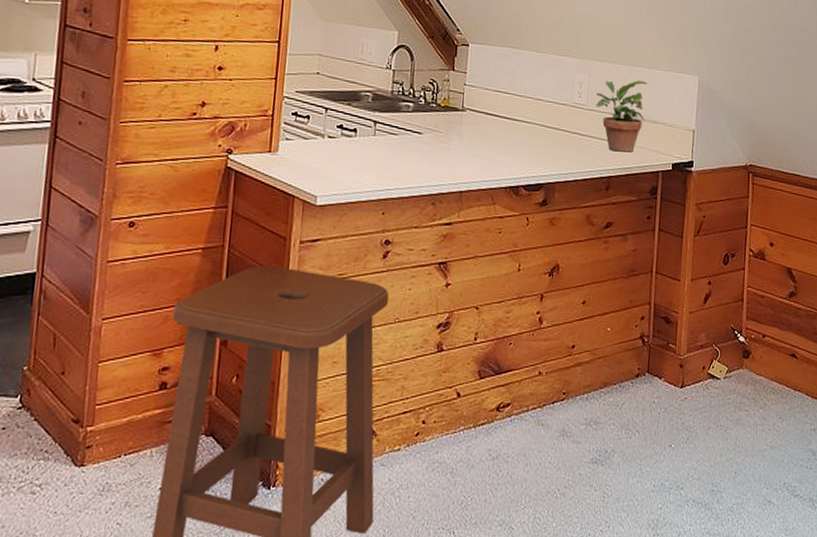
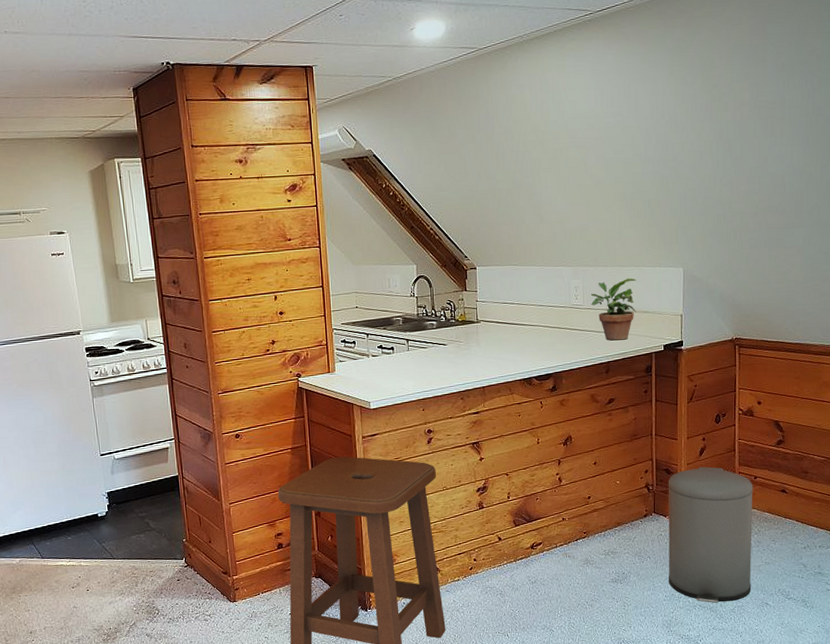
pedal bin: none [658,317,761,499] -> present [668,466,753,604]

